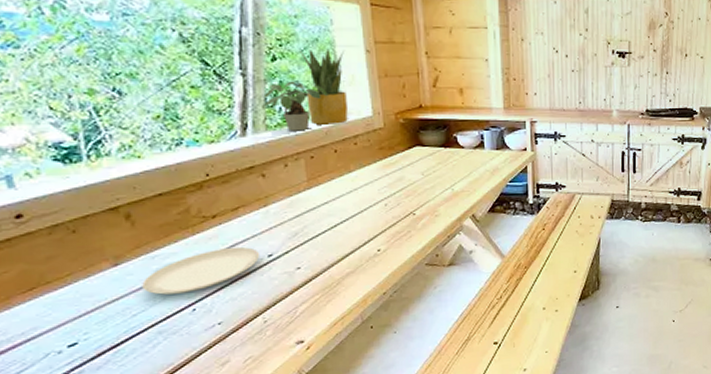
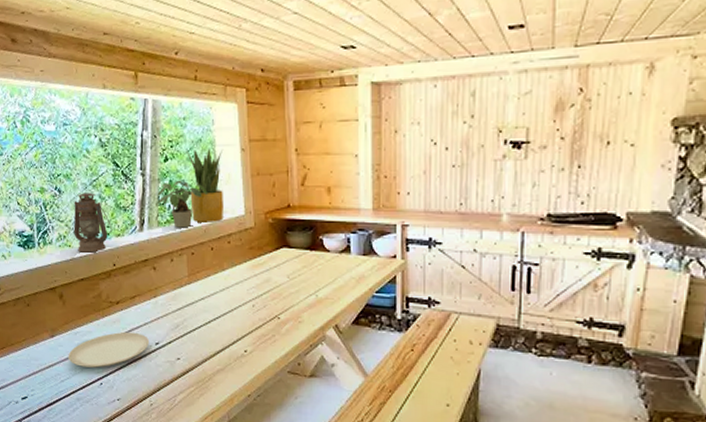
lantern: none [143,94,204,164] -> present [73,193,113,253]

